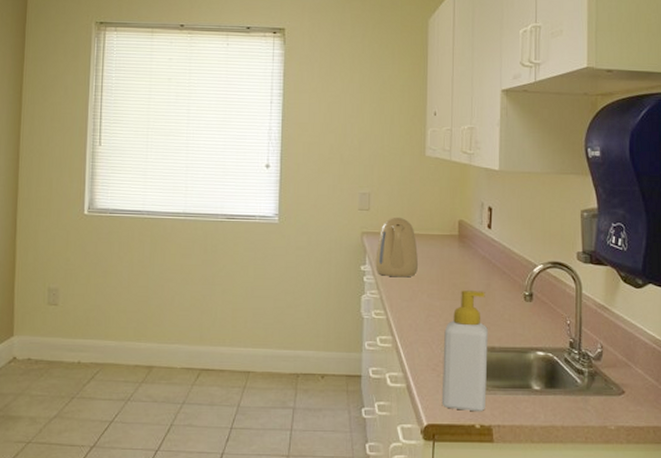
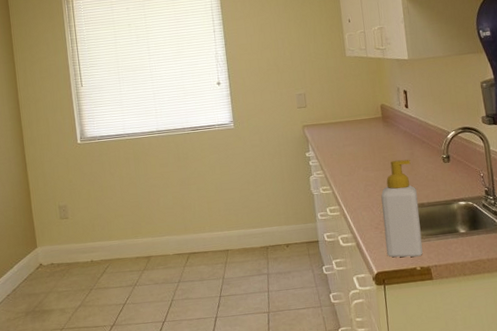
kettle: present [375,217,419,278] -> none [316,109,353,159]

